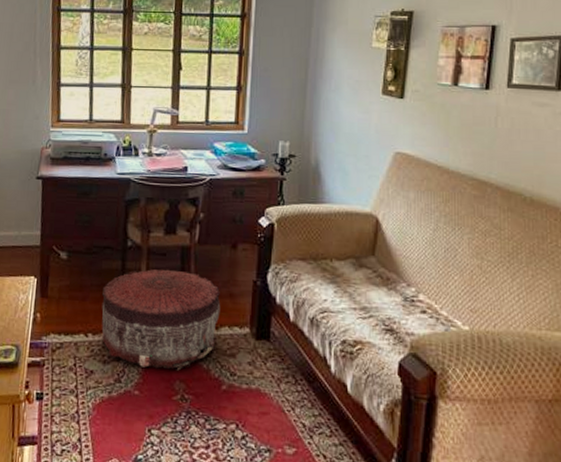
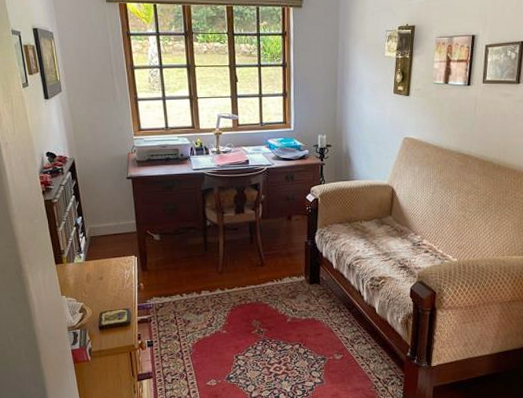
pouf: present [101,268,221,371] -> none [190,240,282,313]

